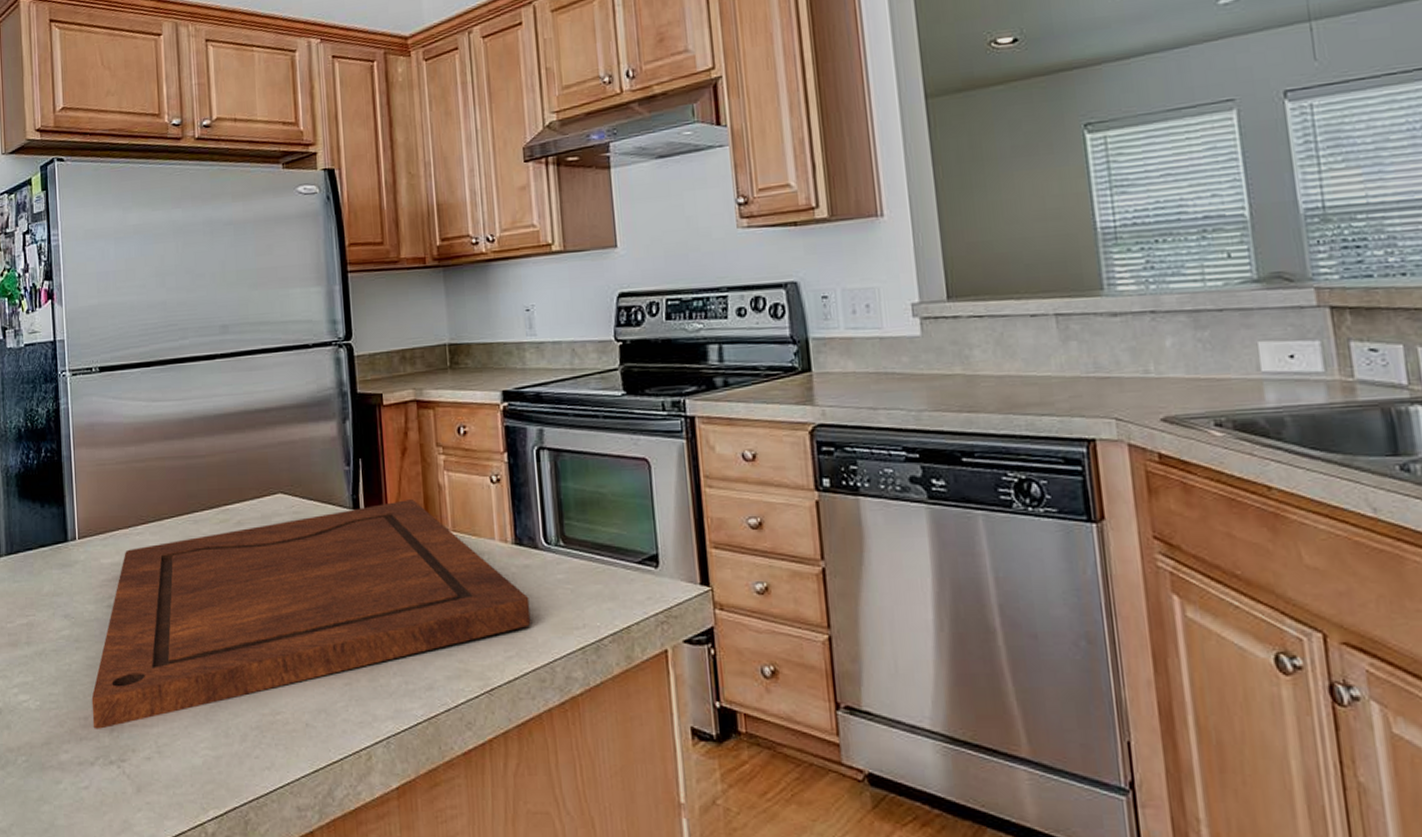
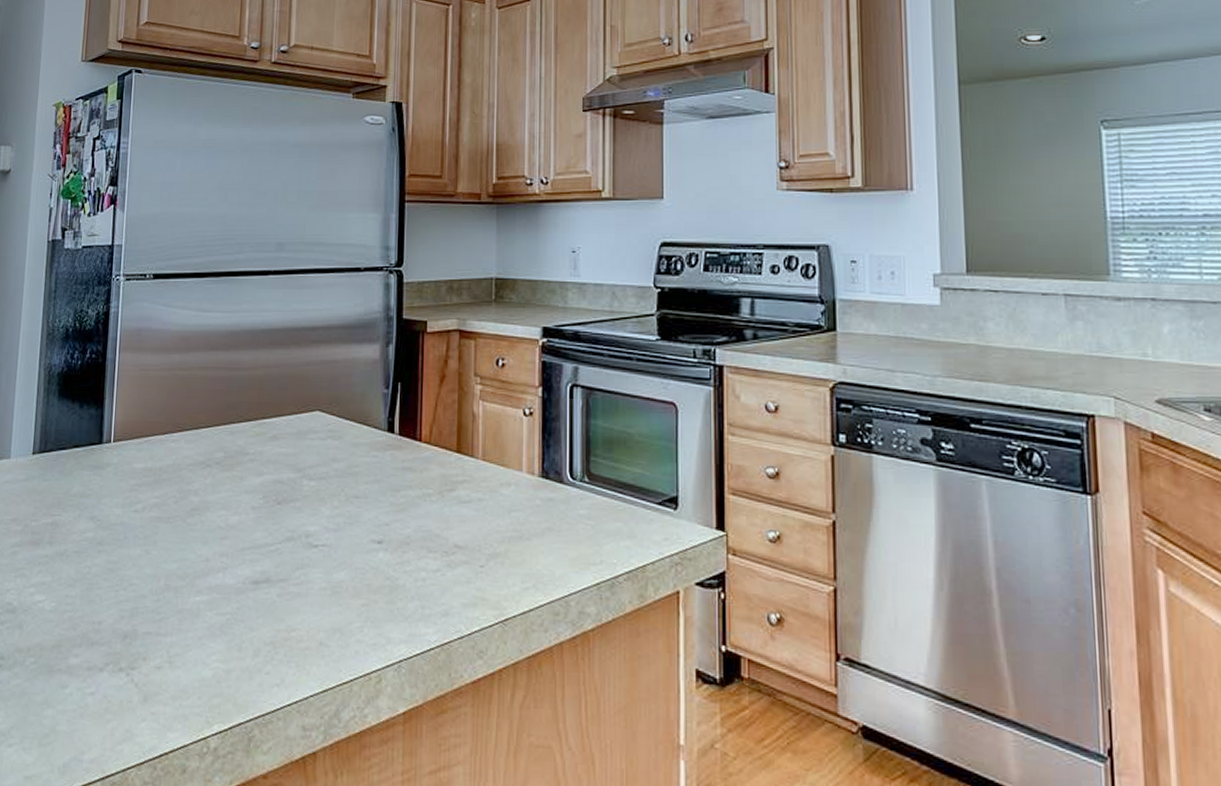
cutting board: present [91,499,531,729] -> none [106,426,550,635]

